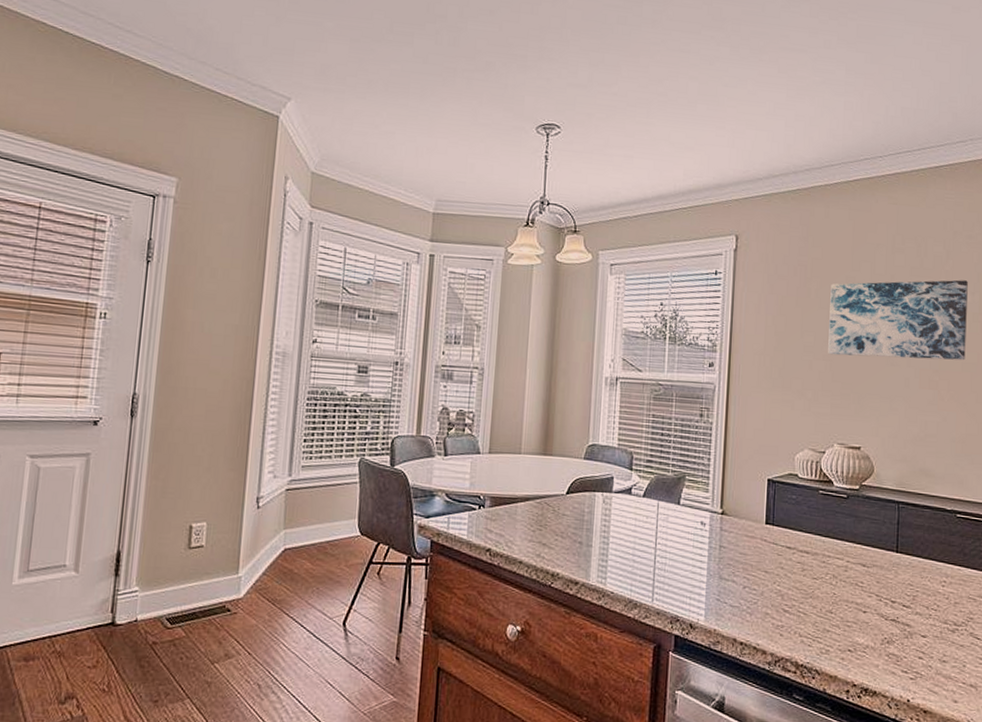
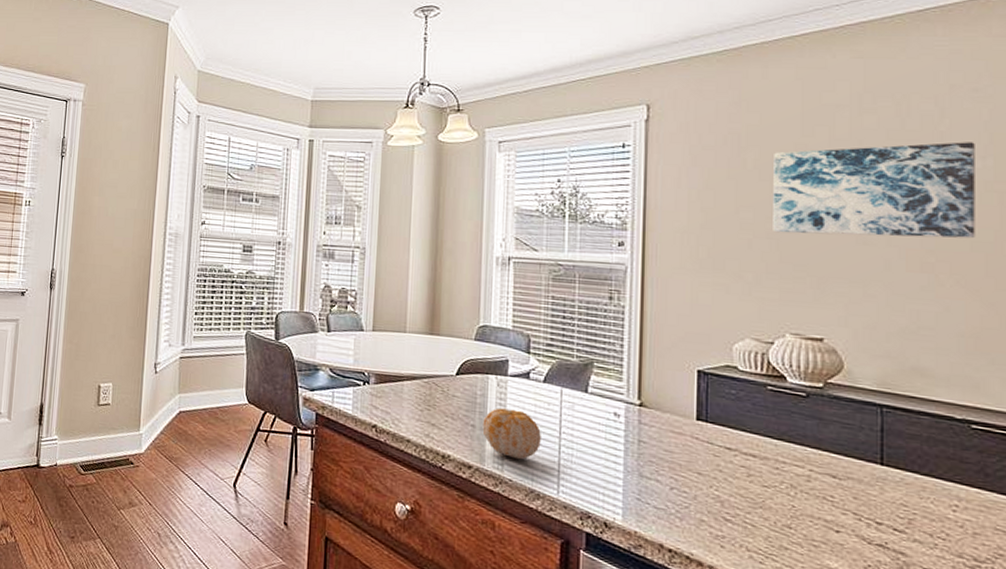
fruit: none [589,524,640,572] -> present [482,408,541,460]

